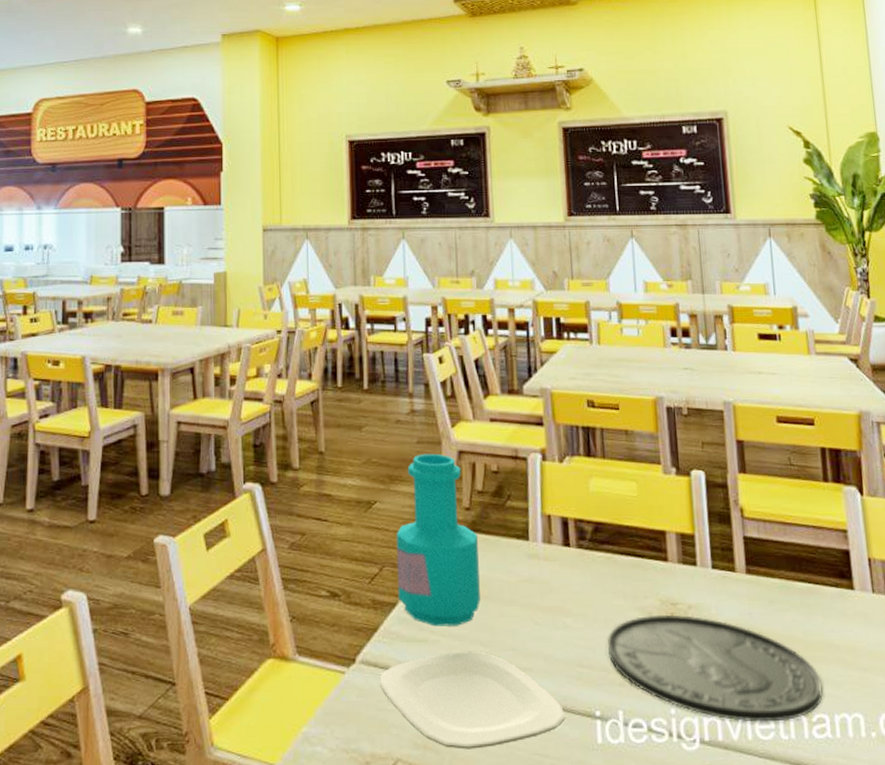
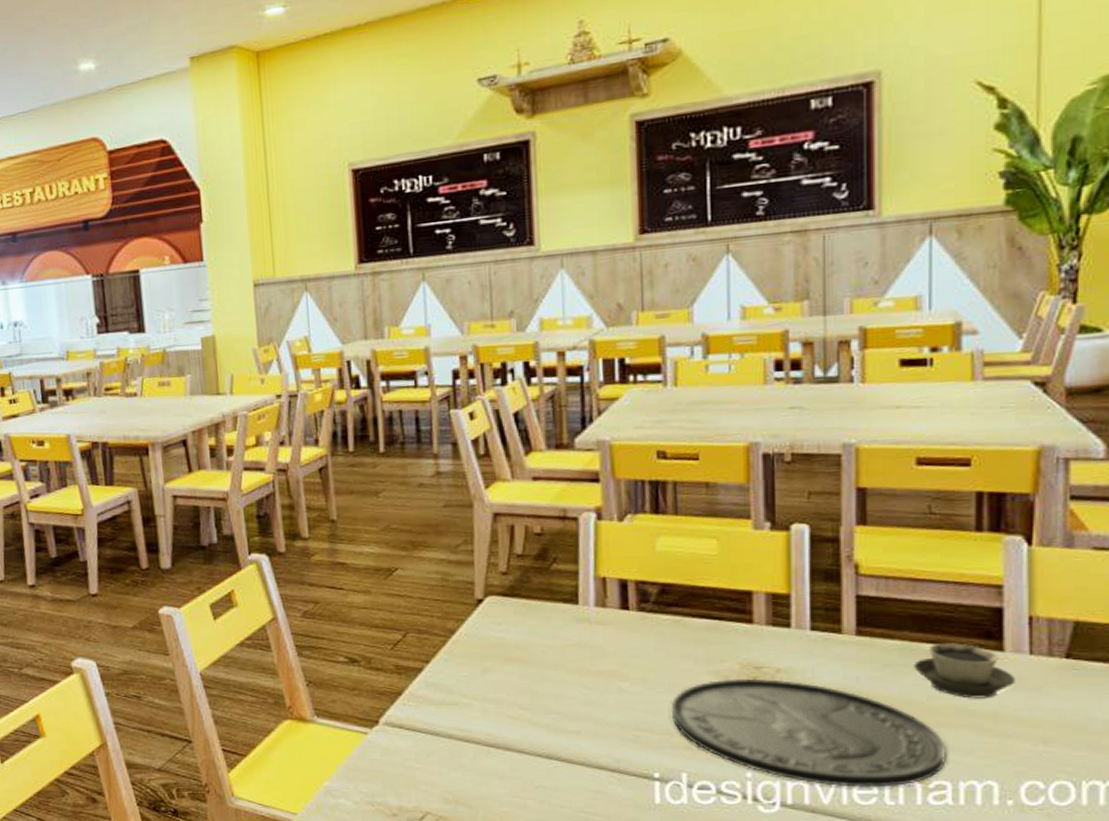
plate: present [380,651,565,749] -> none [406,714,618,806]
bottle: present [396,453,480,627] -> none [421,517,520,691]
cup: none [791,582,865,634] -> present [914,643,1015,699]

